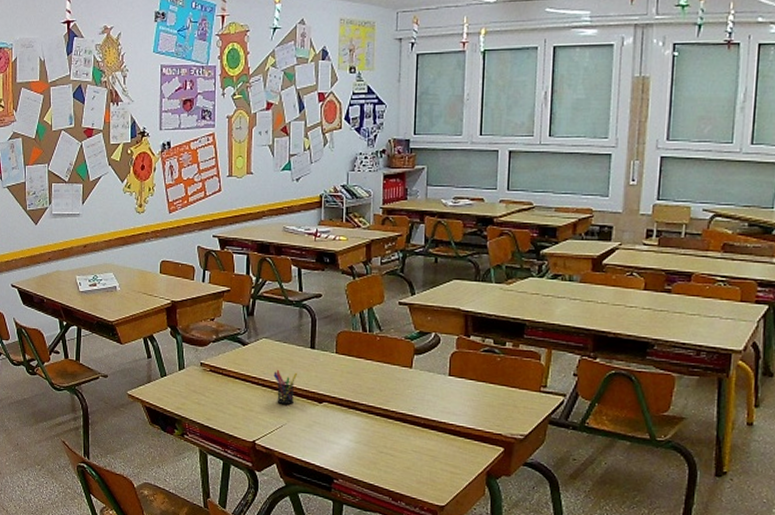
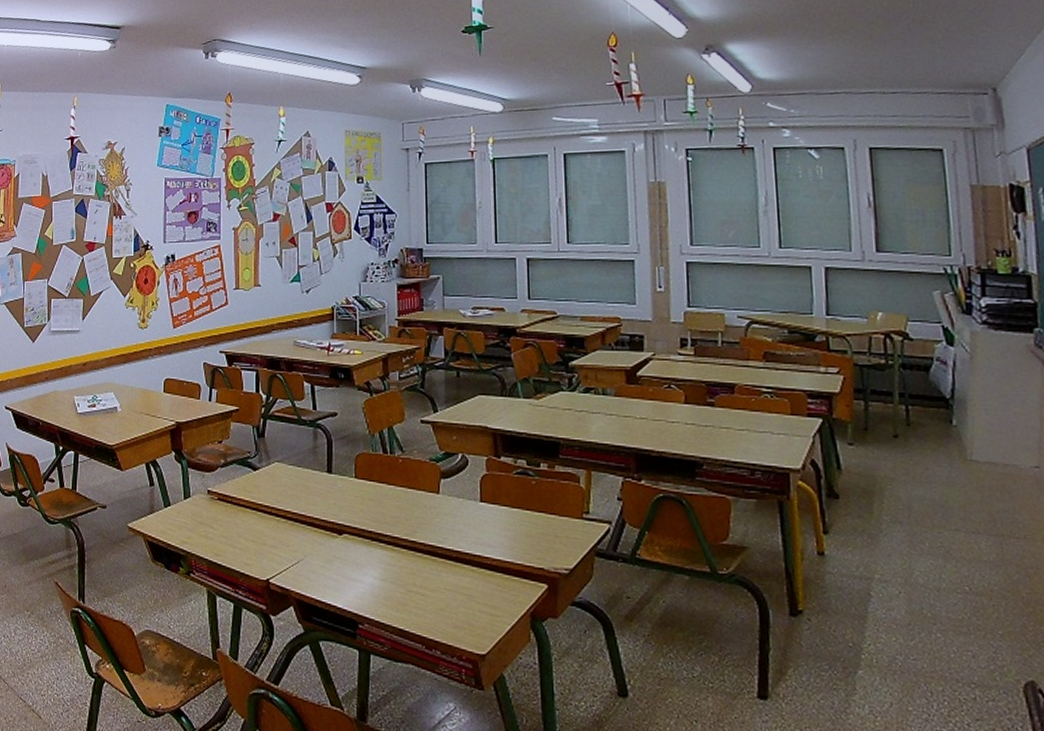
pen holder: present [273,370,298,404] -> none [288,498,315,537]

